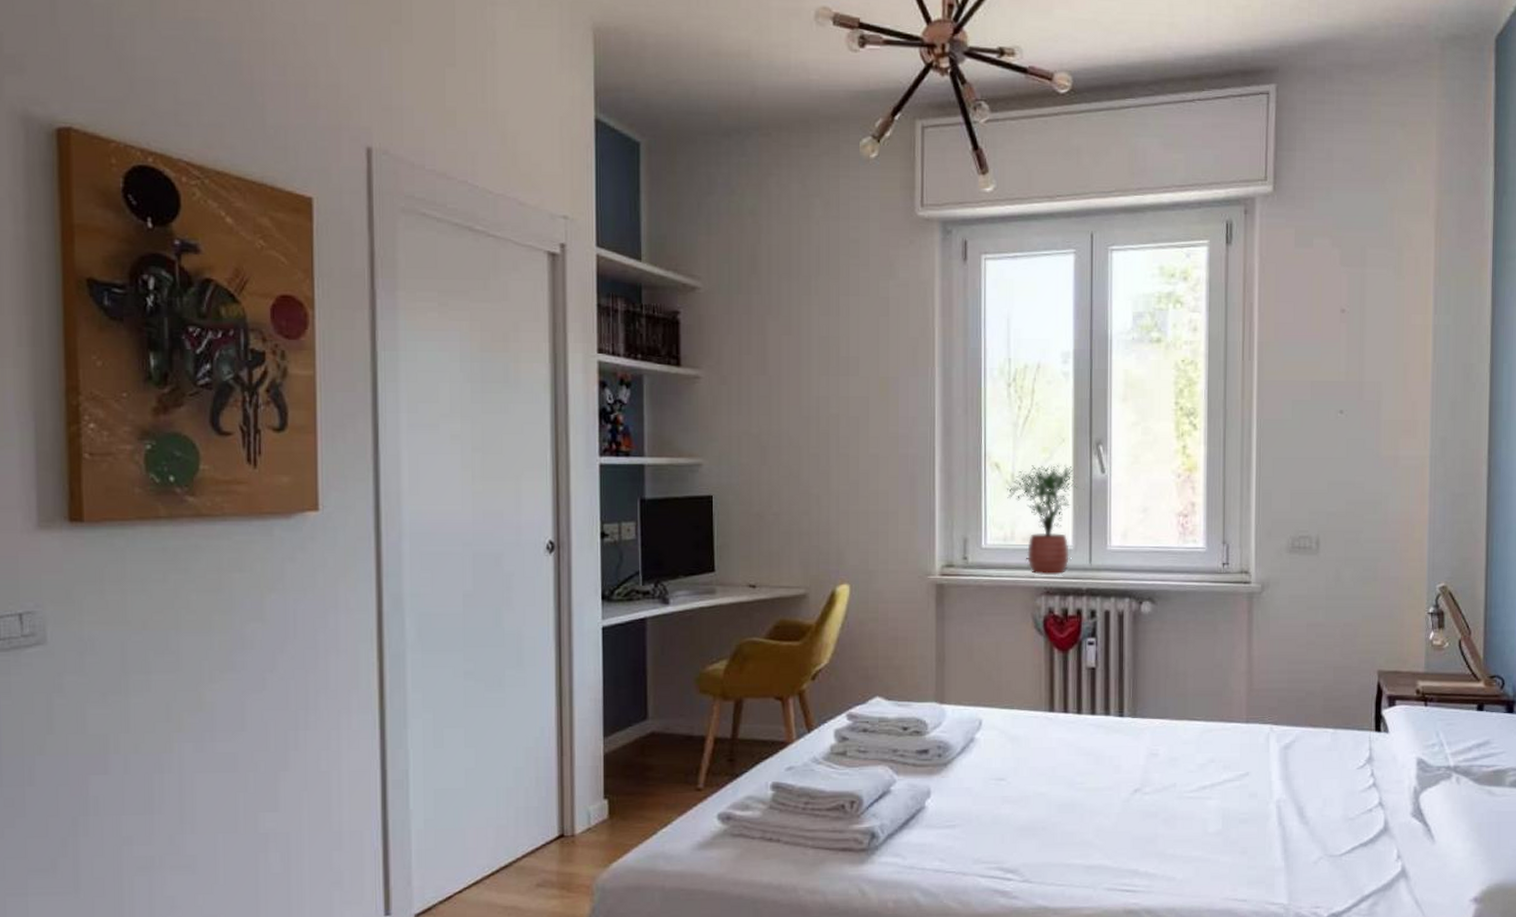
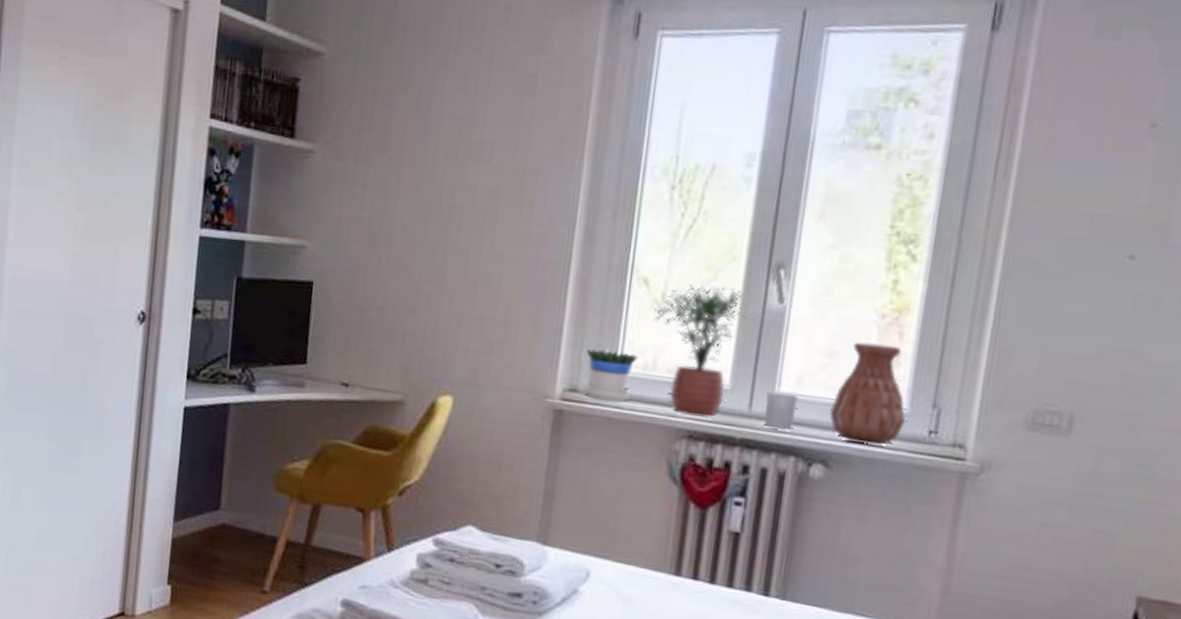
flowerpot: none [957,528,998,573] -> present [584,349,638,403]
candle holder: none [1101,547,1125,577] -> present [764,391,799,430]
vase: none [1150,498,1205,580] -> present [829,342,906,446]

